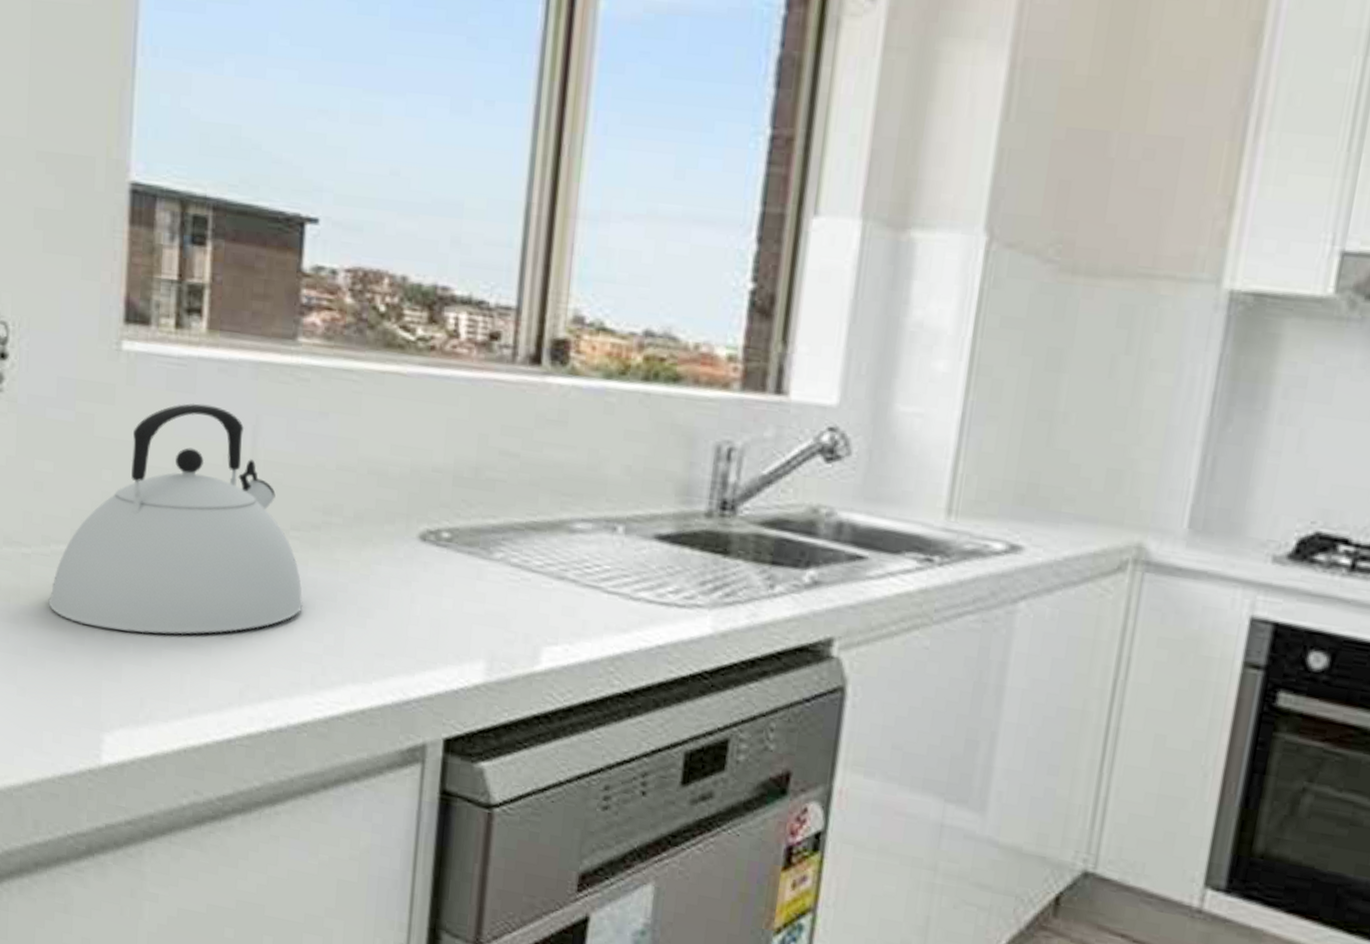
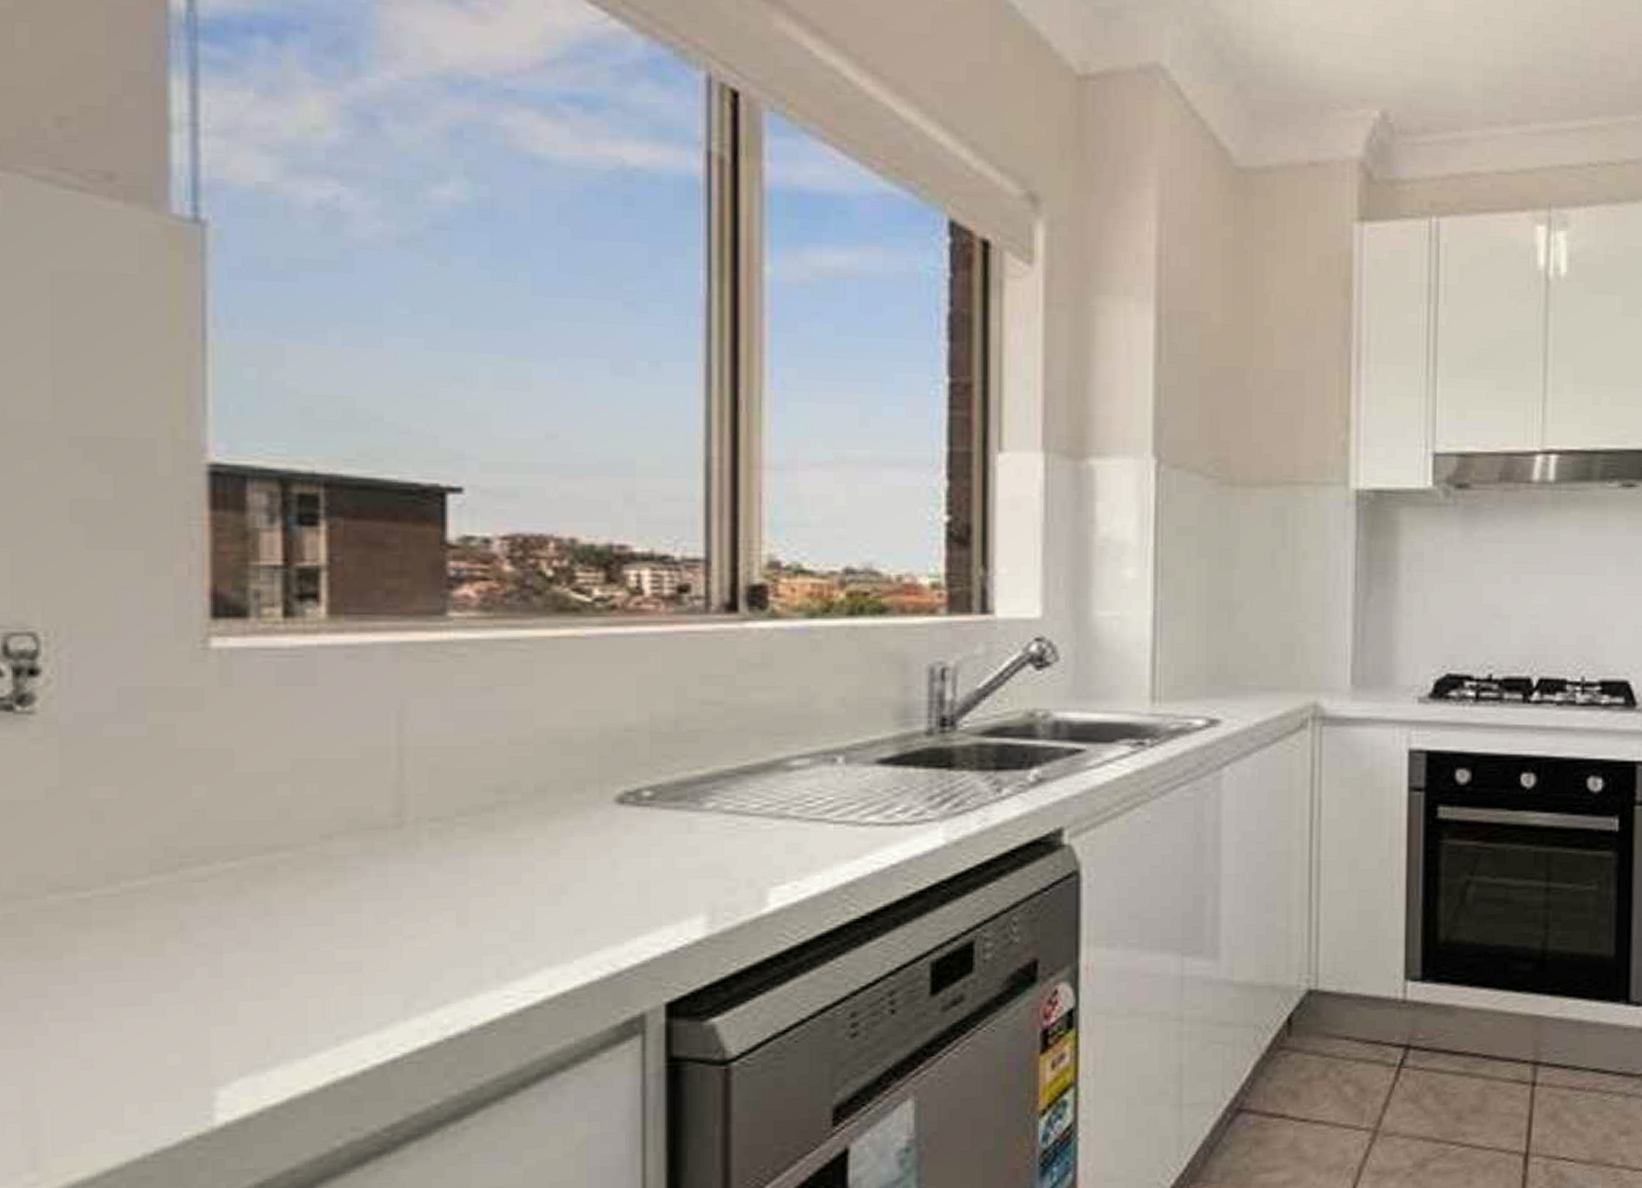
kettle: present [48,403,303,635] -> none [121,696,479,968]

